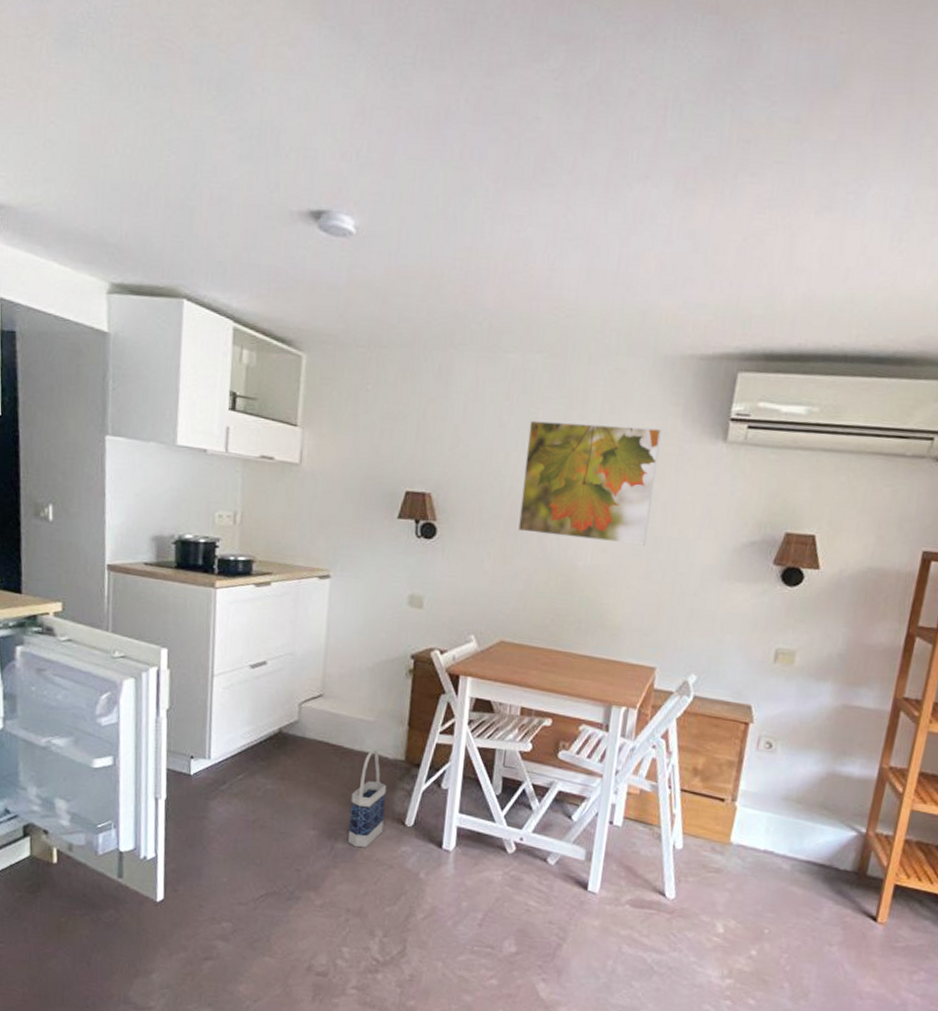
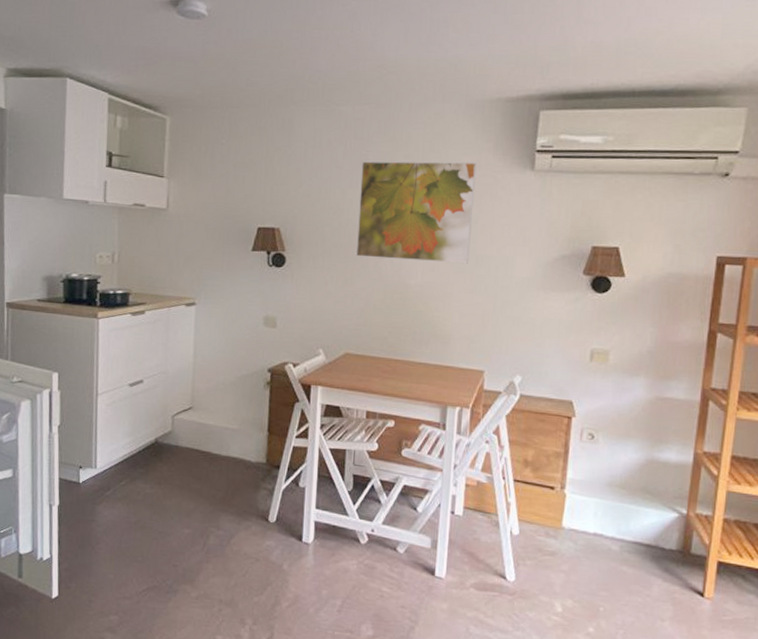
bag: present [347,749,387,848] -> none [218,454,251,543]

